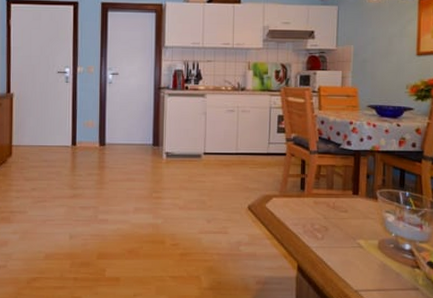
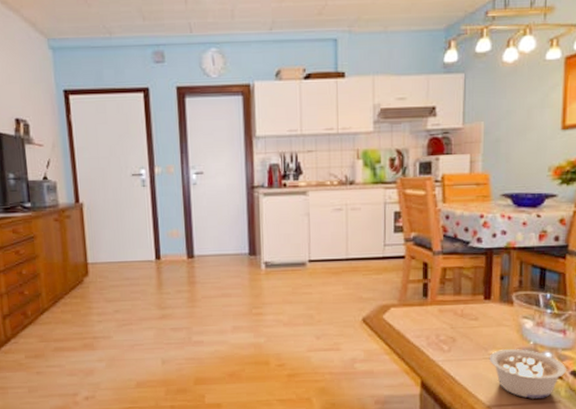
legume: none [356,239,423,285] -> present [489,348,566,399]

